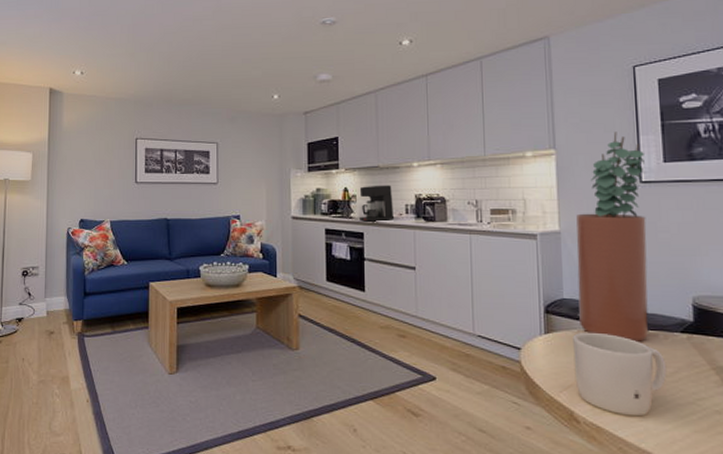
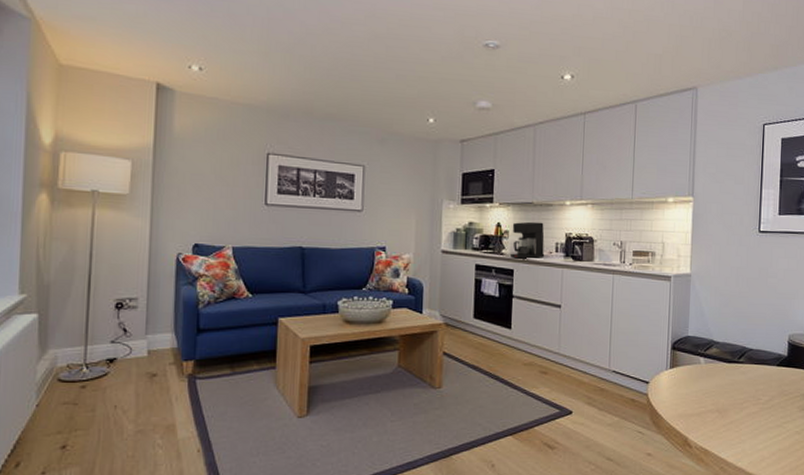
mug: present [573,332,667,417] -> none [691,366,764,440]
vase: present [576,131,649,342] -> none [699,184,764,374]

